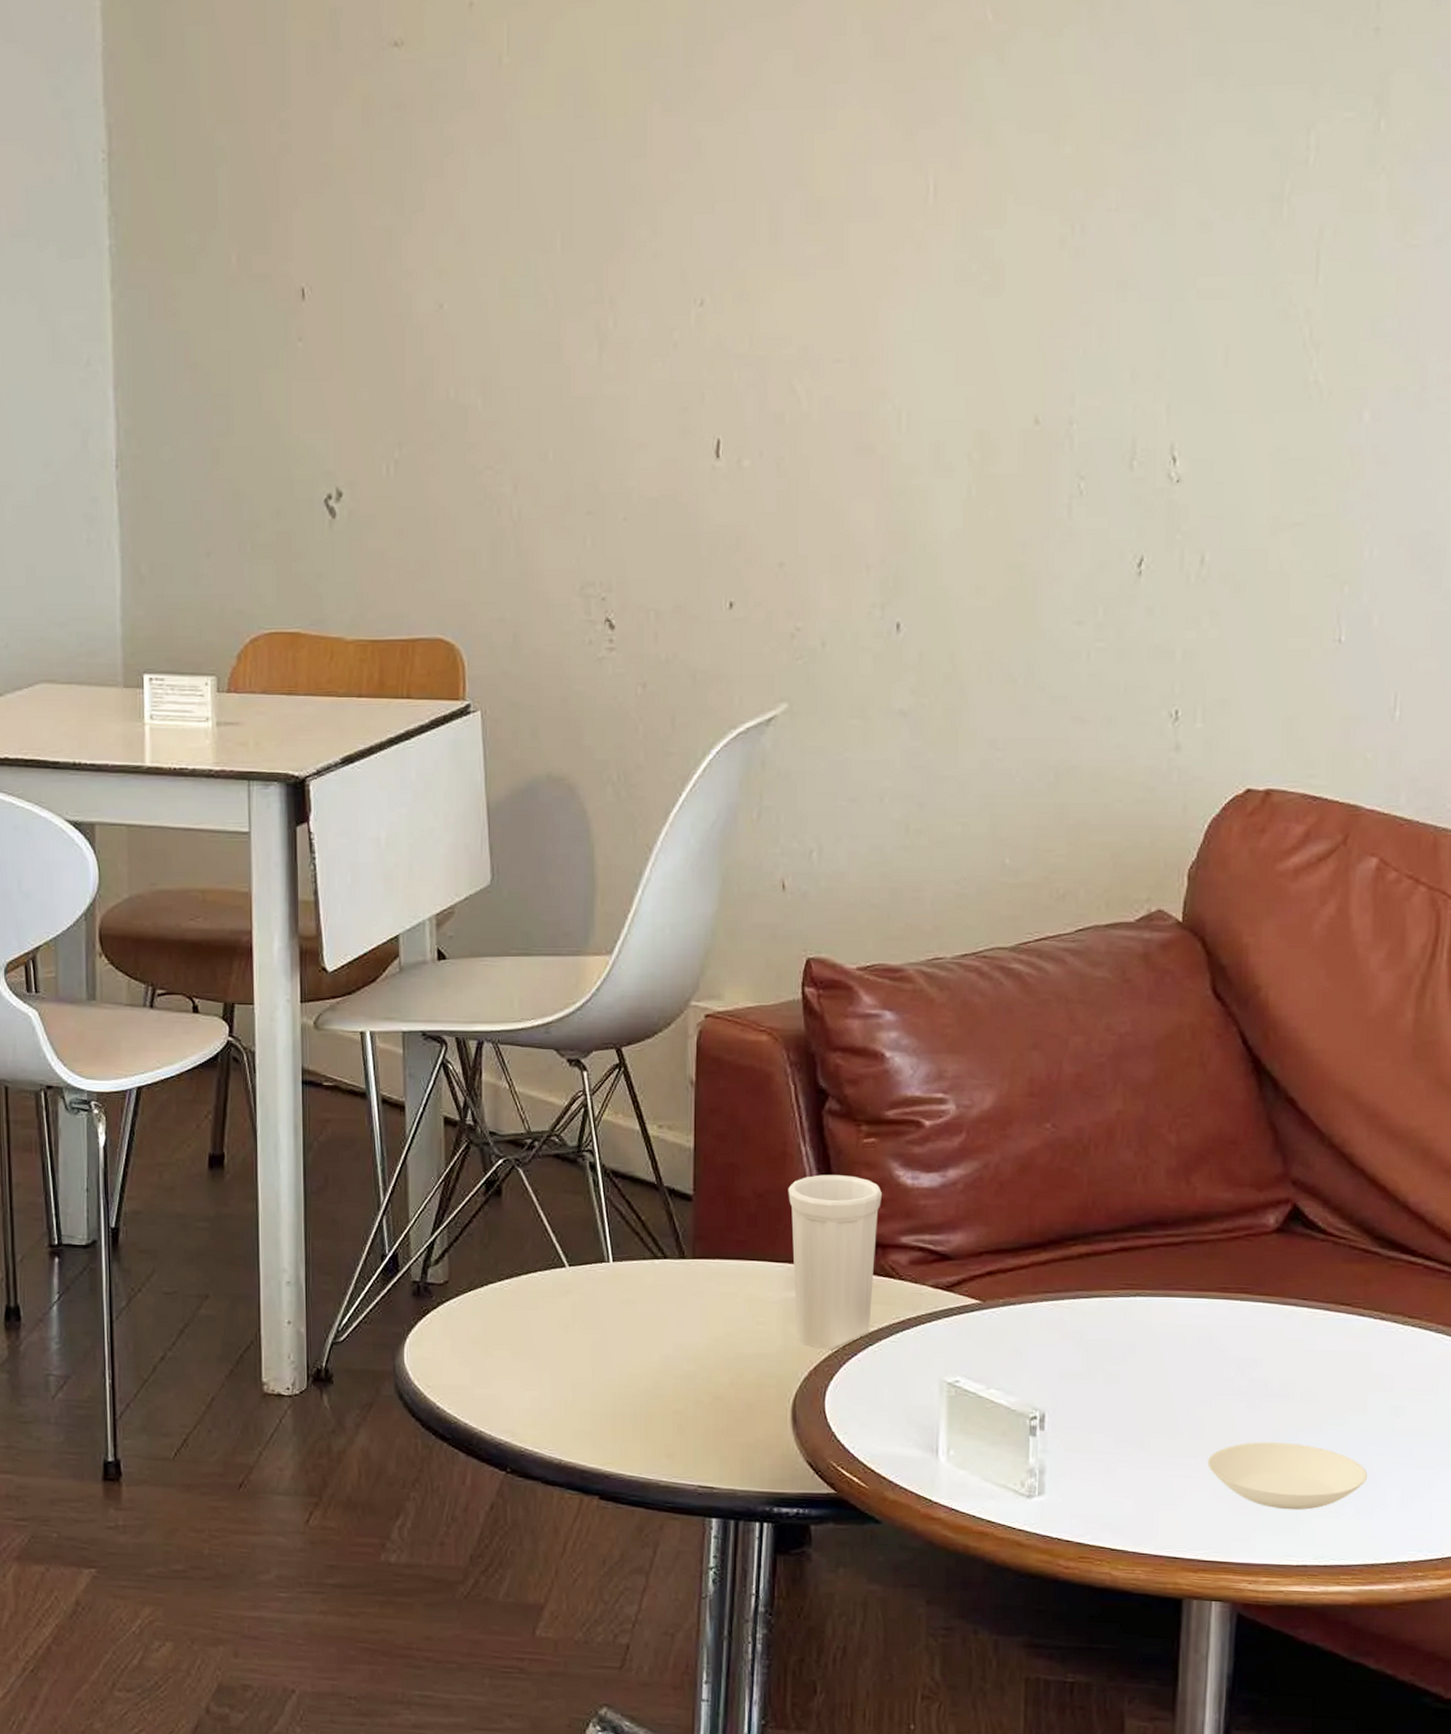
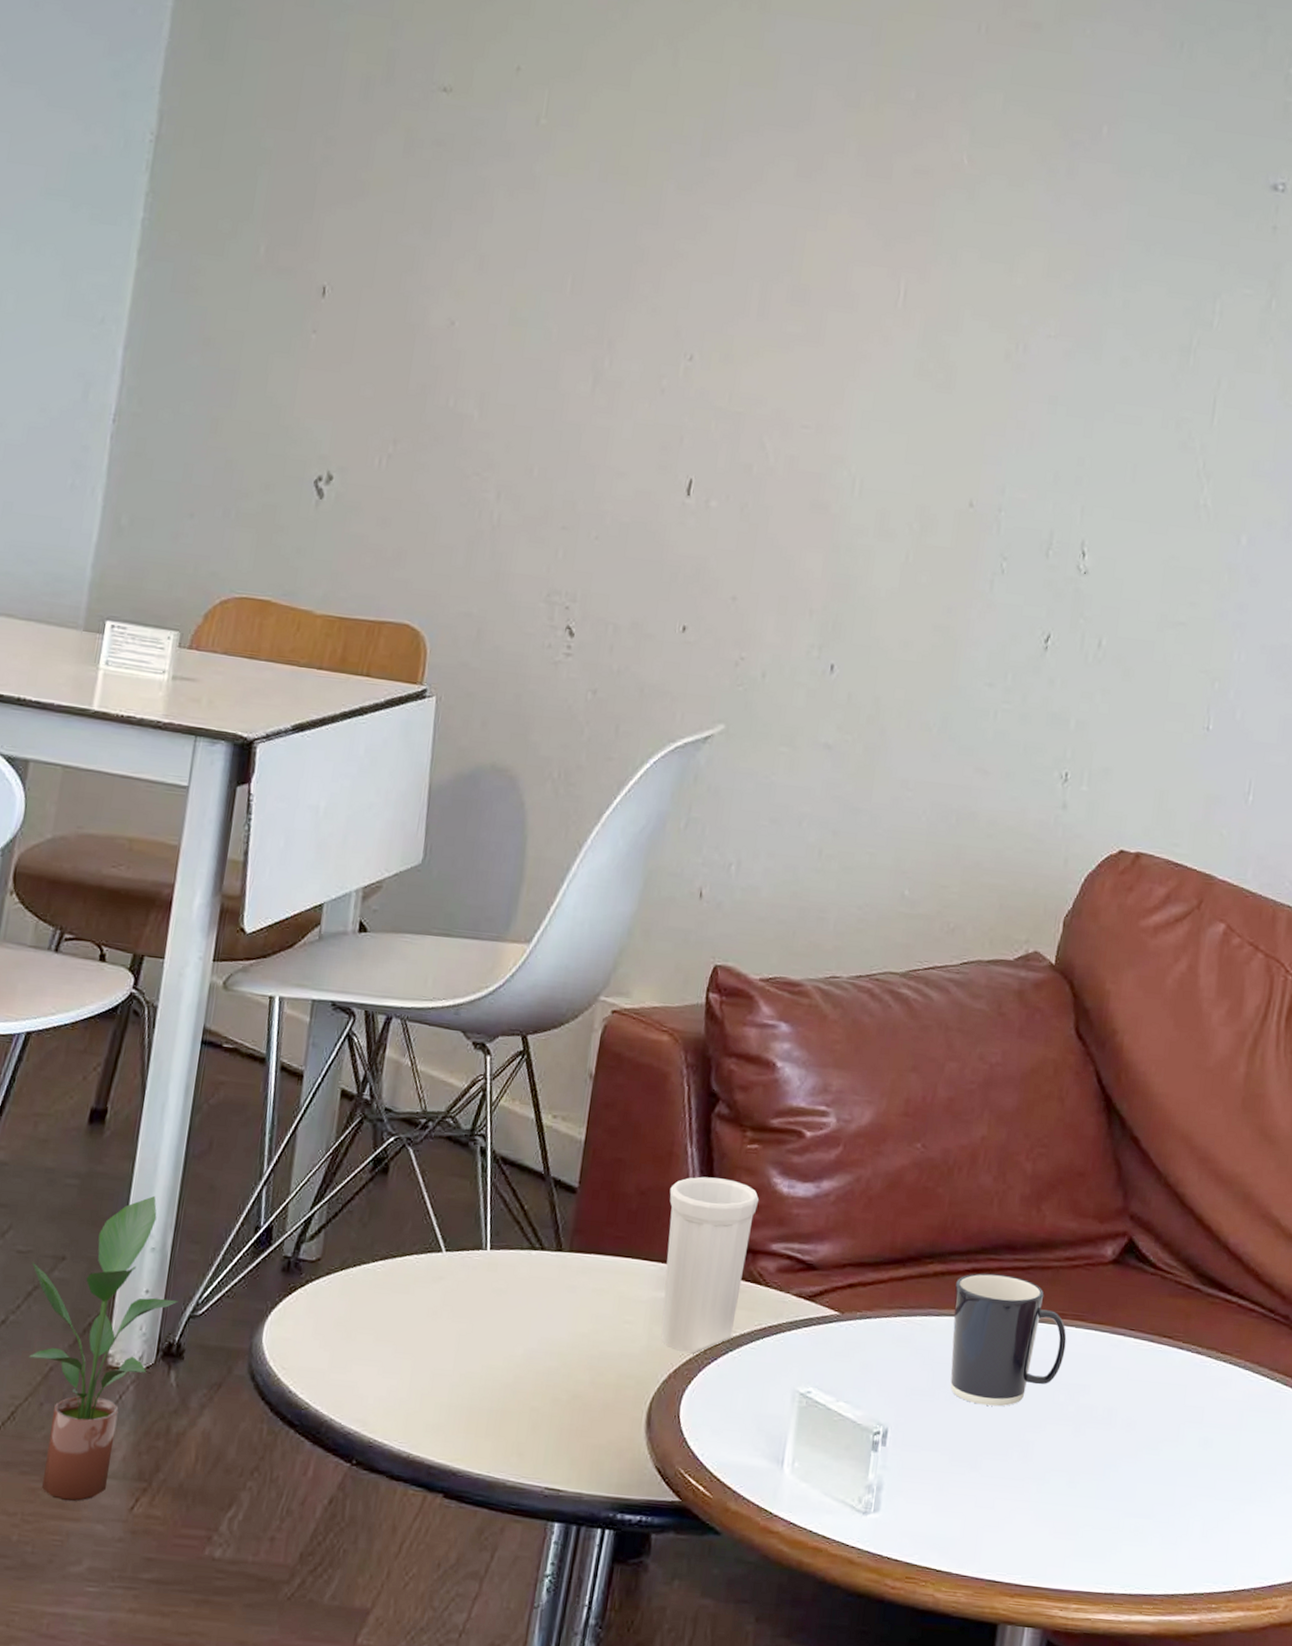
potted plant: none [179,1232,319,1517] -> present [28,1195,178,1501]
mug: none [1103,1251,1231,1385] -> present [950,1273,1067,1407]
saucer: present [1208,1442,1368,1510] -> none [1032,1467,1175,1538]

